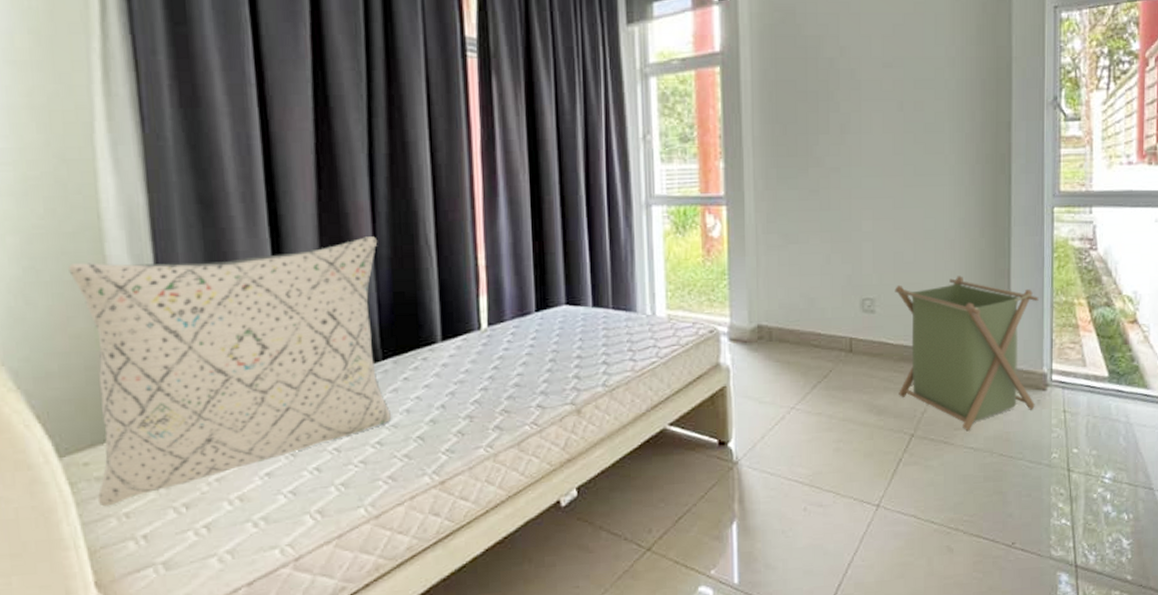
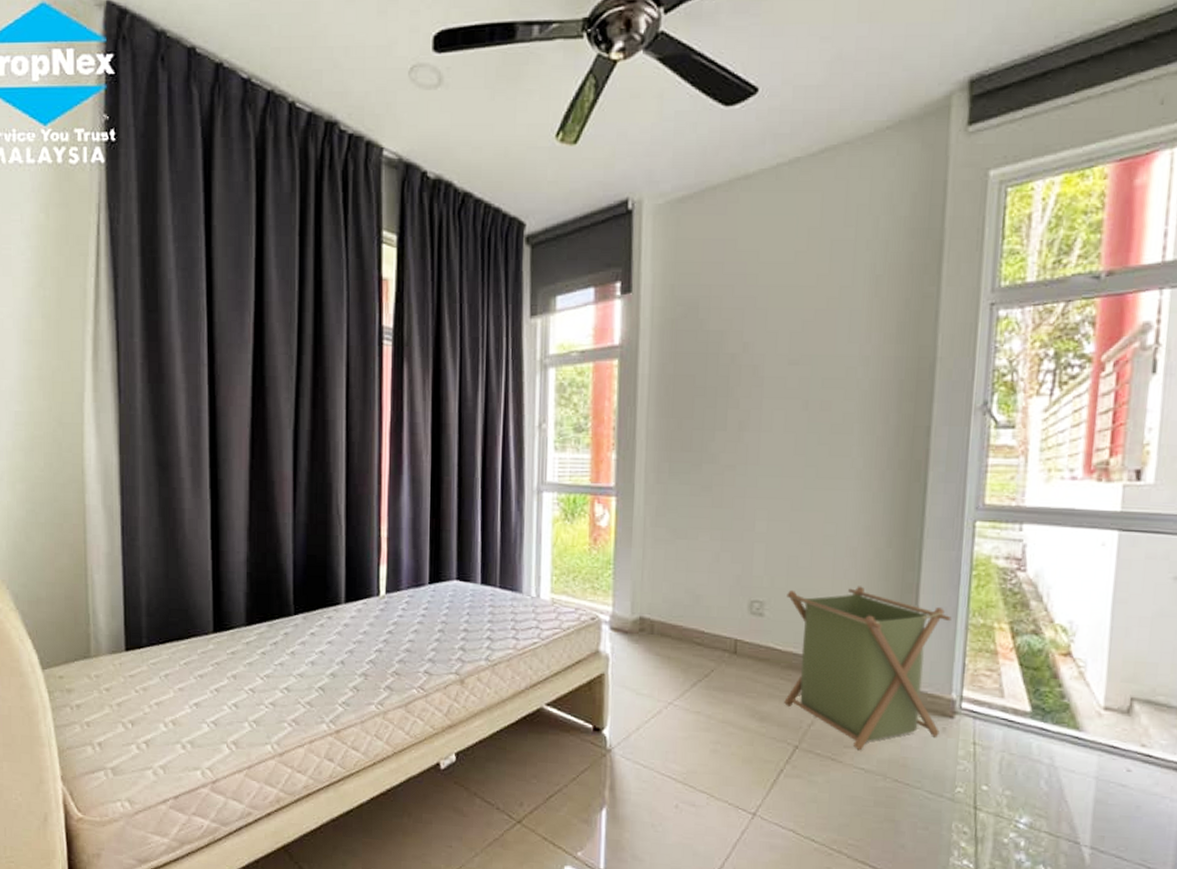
pillow: present [68,236,392,507] -> none [59,503,299,715]

